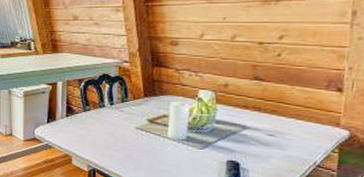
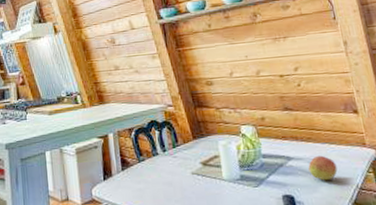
fruit: none [264,128,298,154] -> present [308,155,338,181]

